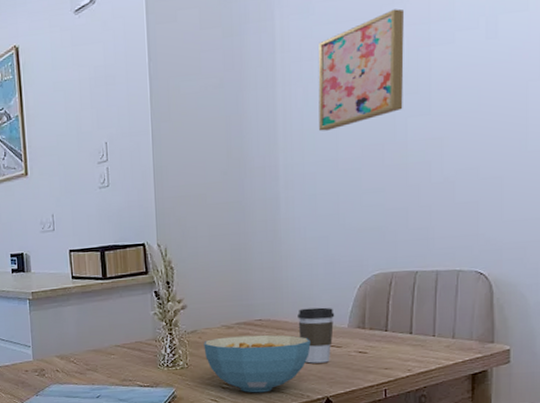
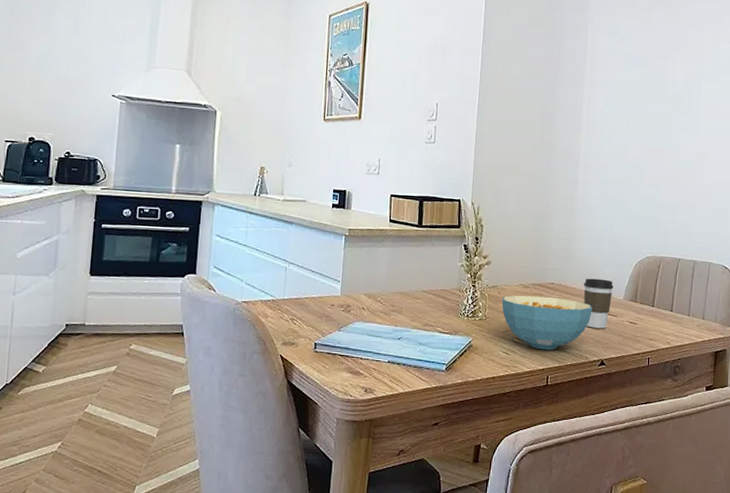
wall art: present [318,8,404,132] -> none [615,46,684,131]

